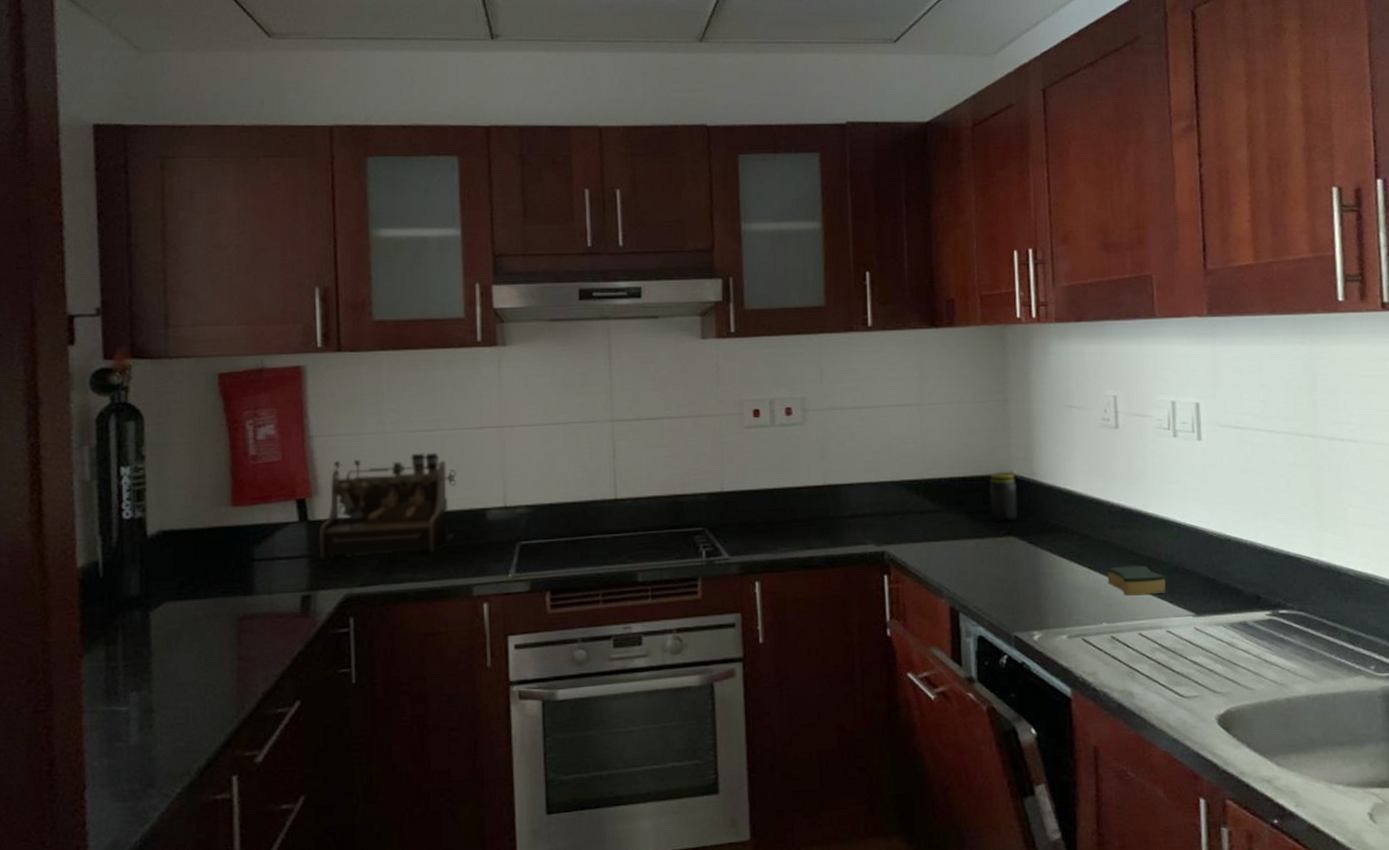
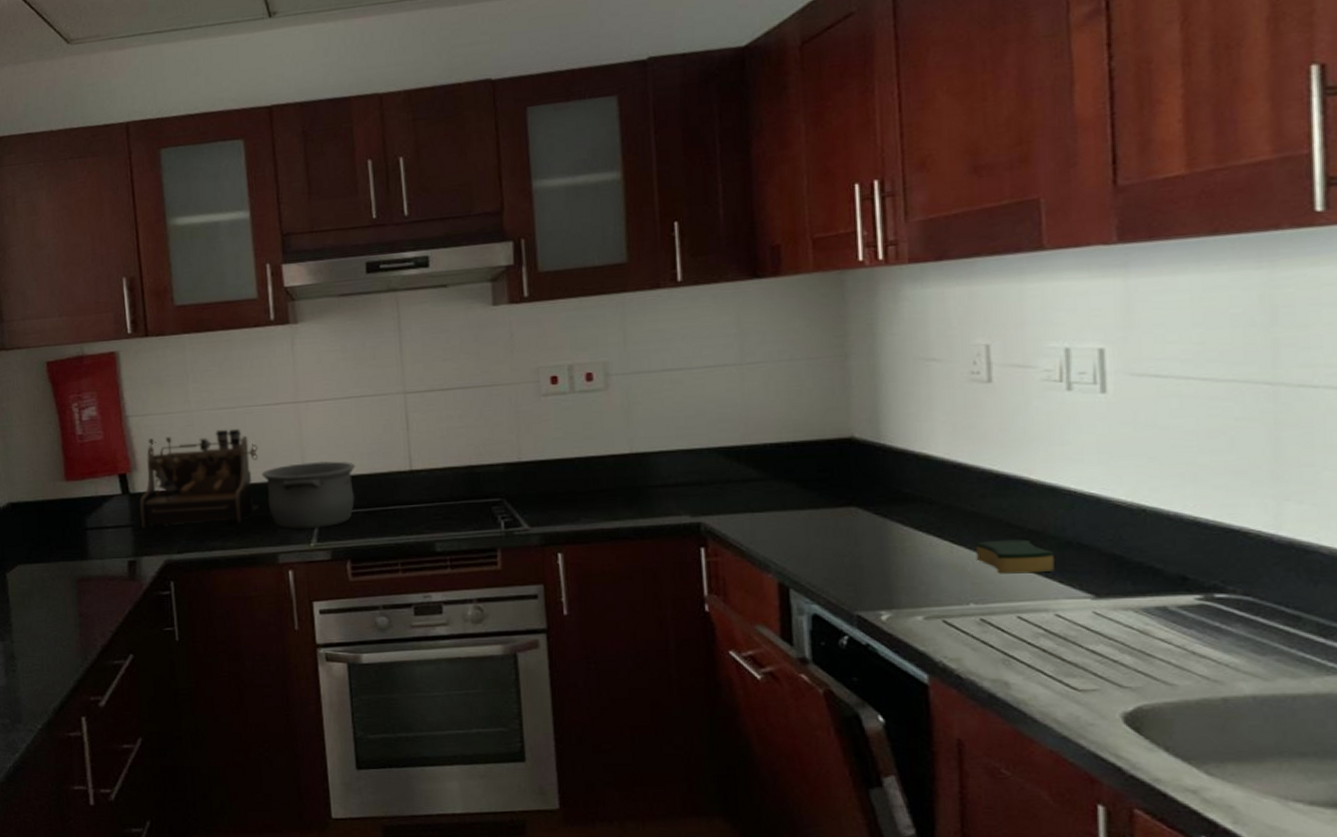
cooking pot: none [459,488,560,560] -> present [261,460,356,530]
jar: present [988,472,1018,523] -> none [824,436,861,491]

